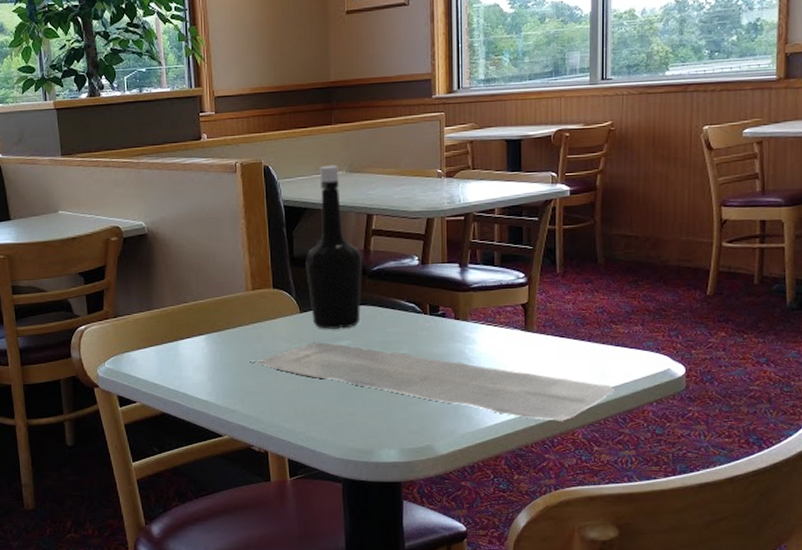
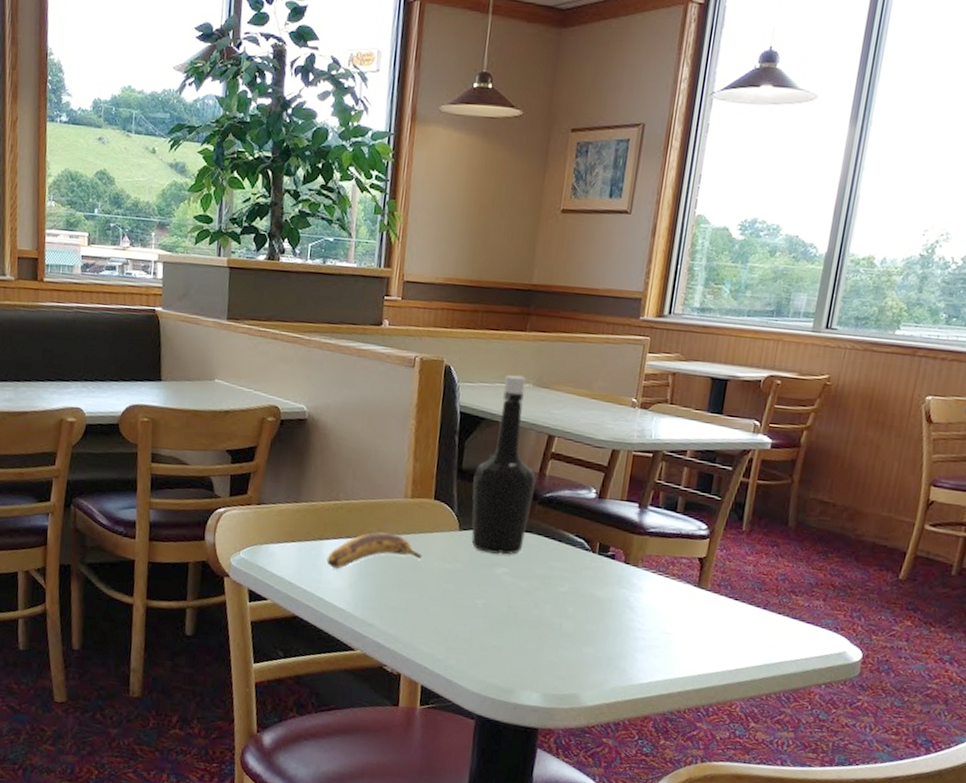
banana: none [184,325,271,364] -> present [326,532,423,569]
bath mat: present [251,342,615,421] -> none [398,564,783,690]

